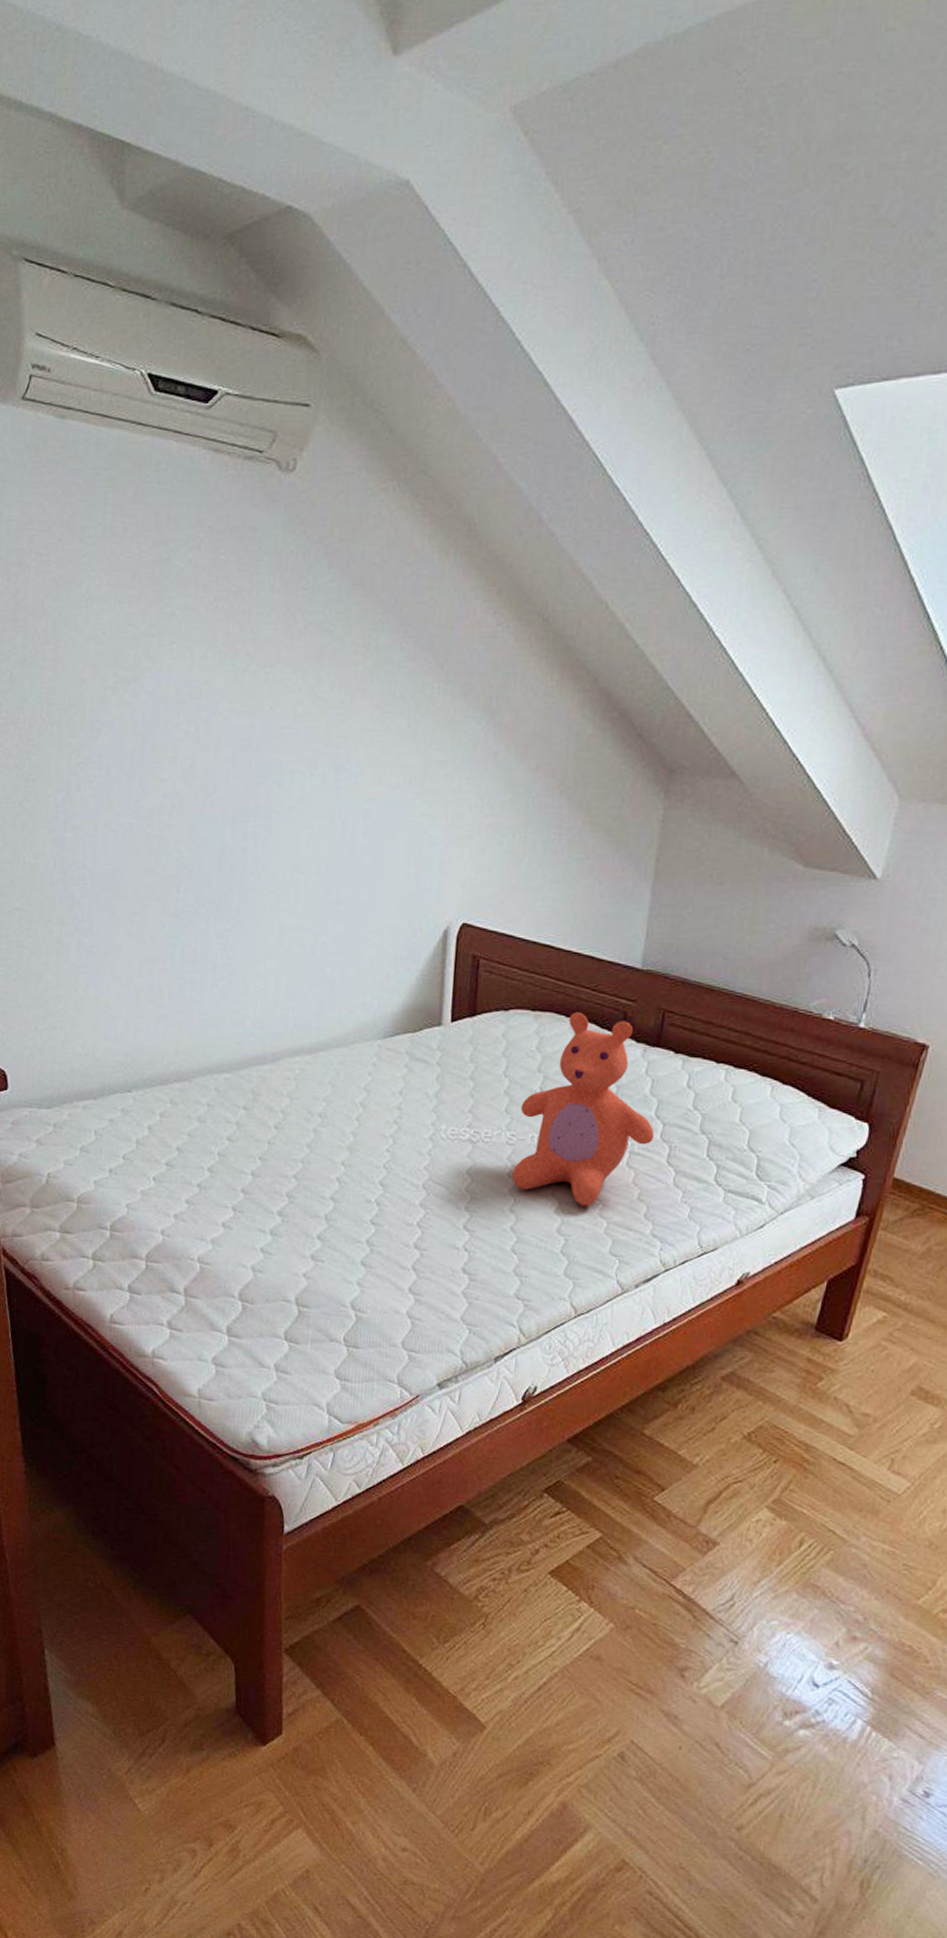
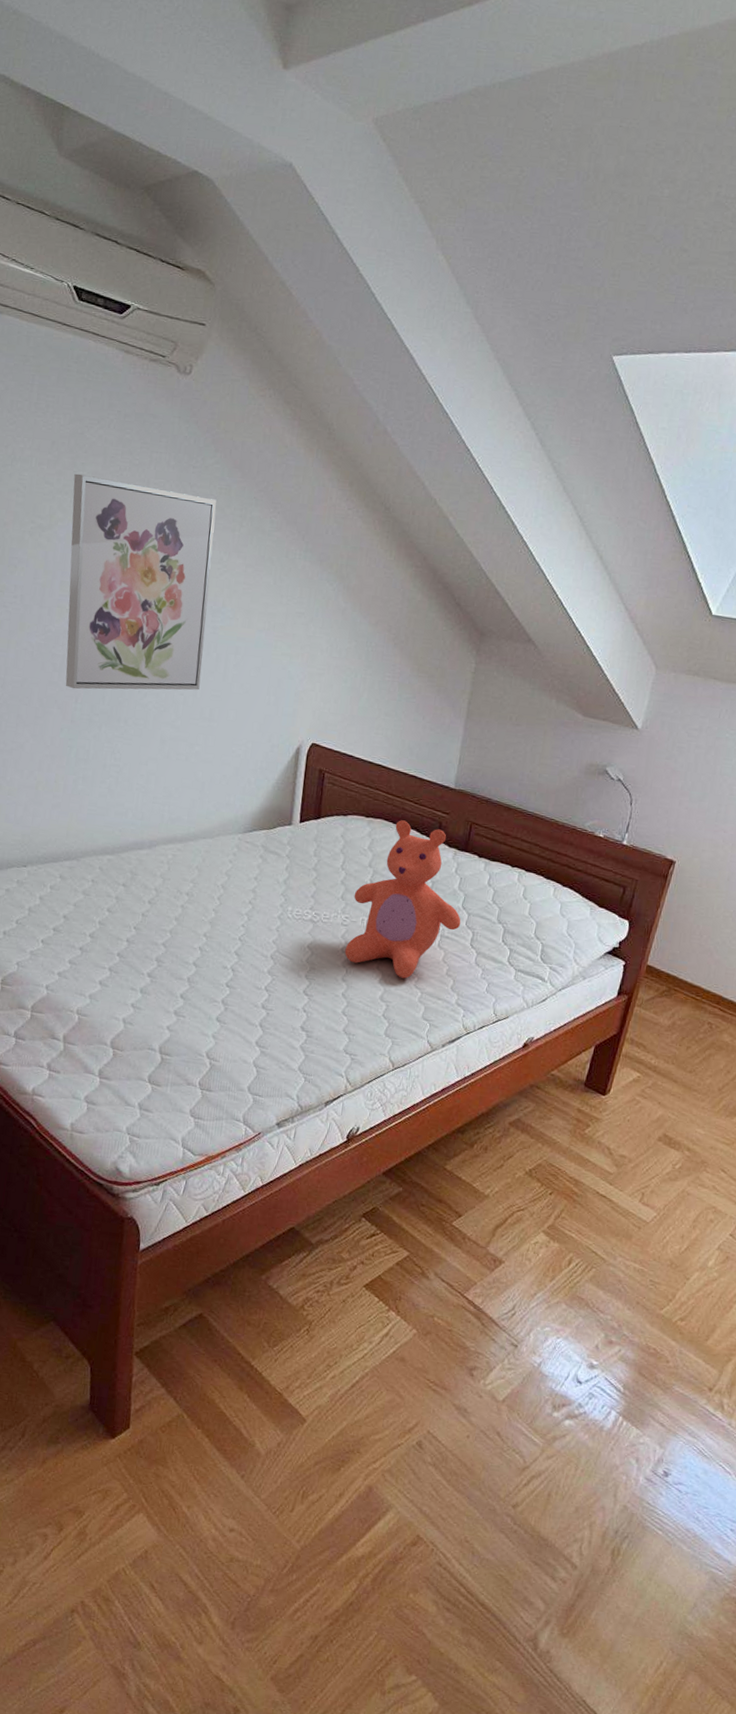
wall art: none [160,610,333,876] -> present [65,473,216,690]

